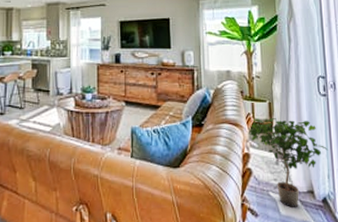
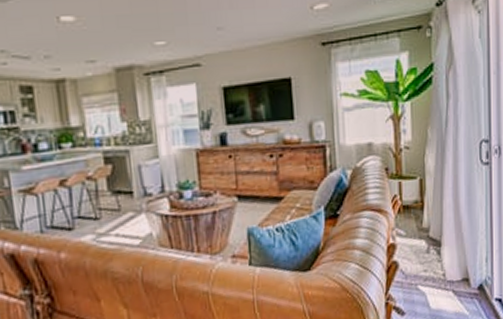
potted plant: present [247,118,329,207] -> none [393,197,488,300]

